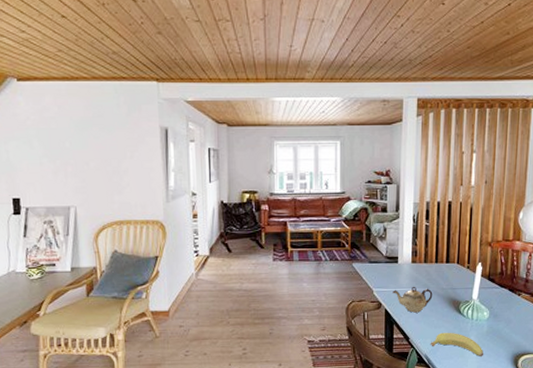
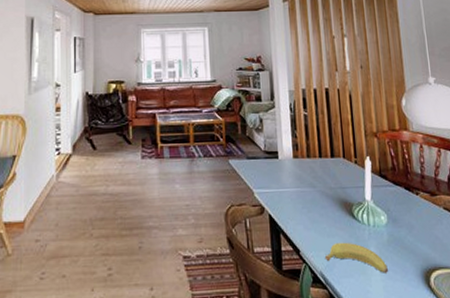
teapot: present [392,286,433,313] -> none [275,185,321,219]

